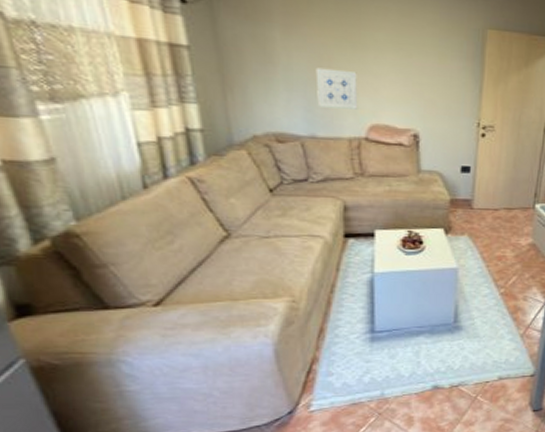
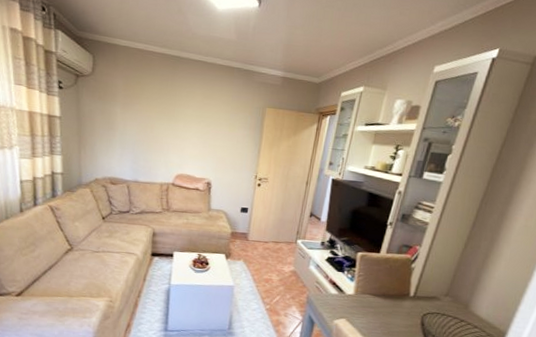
wall art: present [315,67,358,110] -> none [141,133,170,163]

